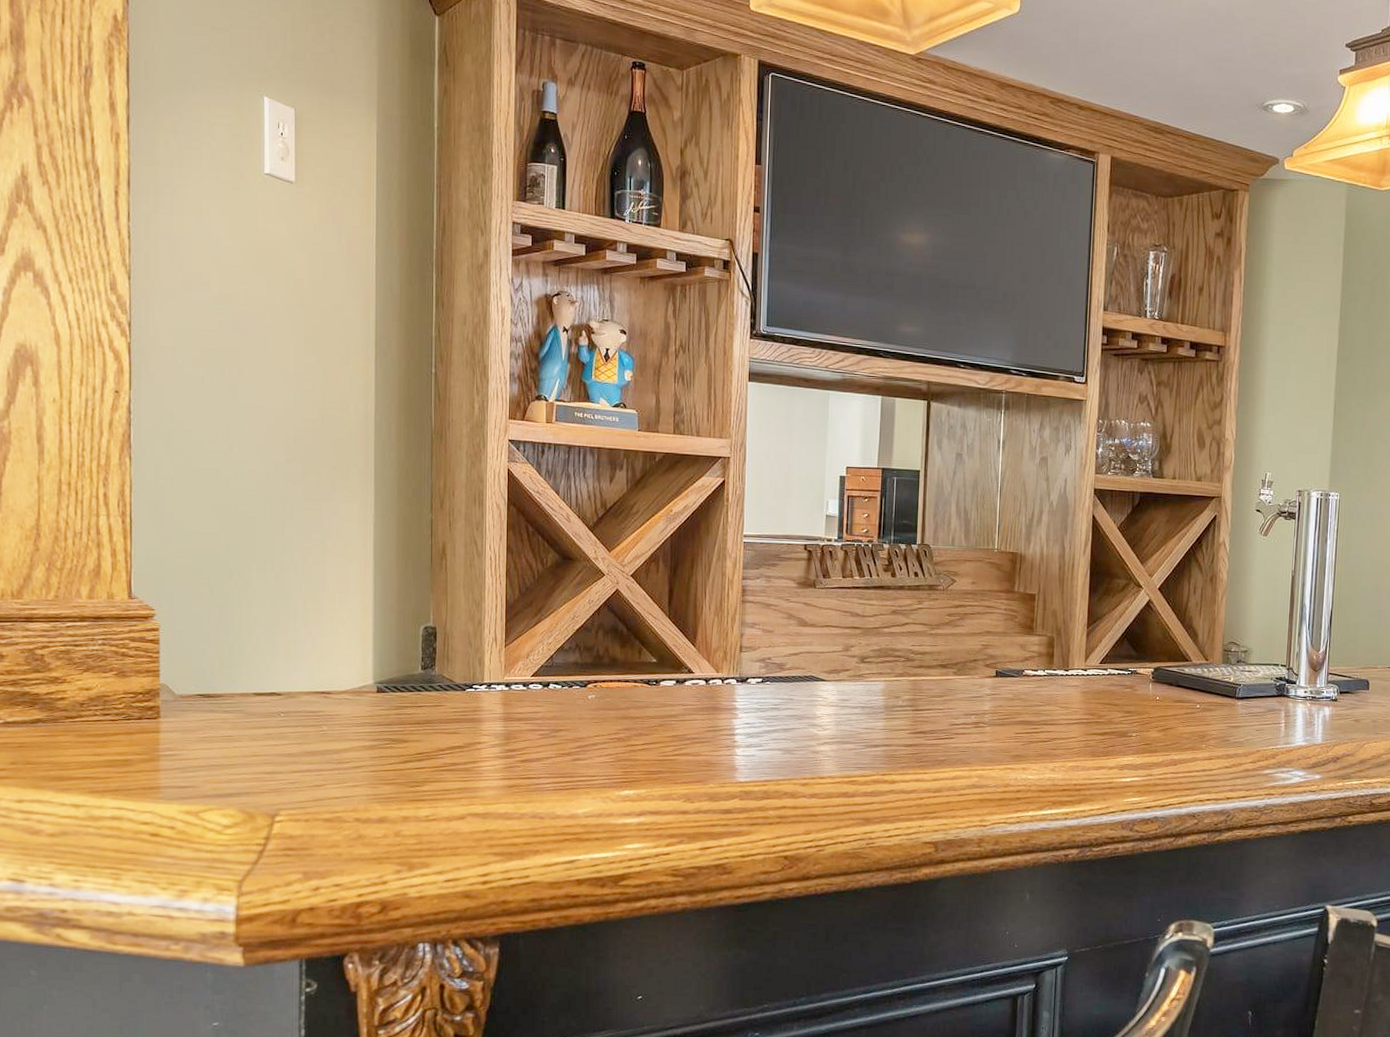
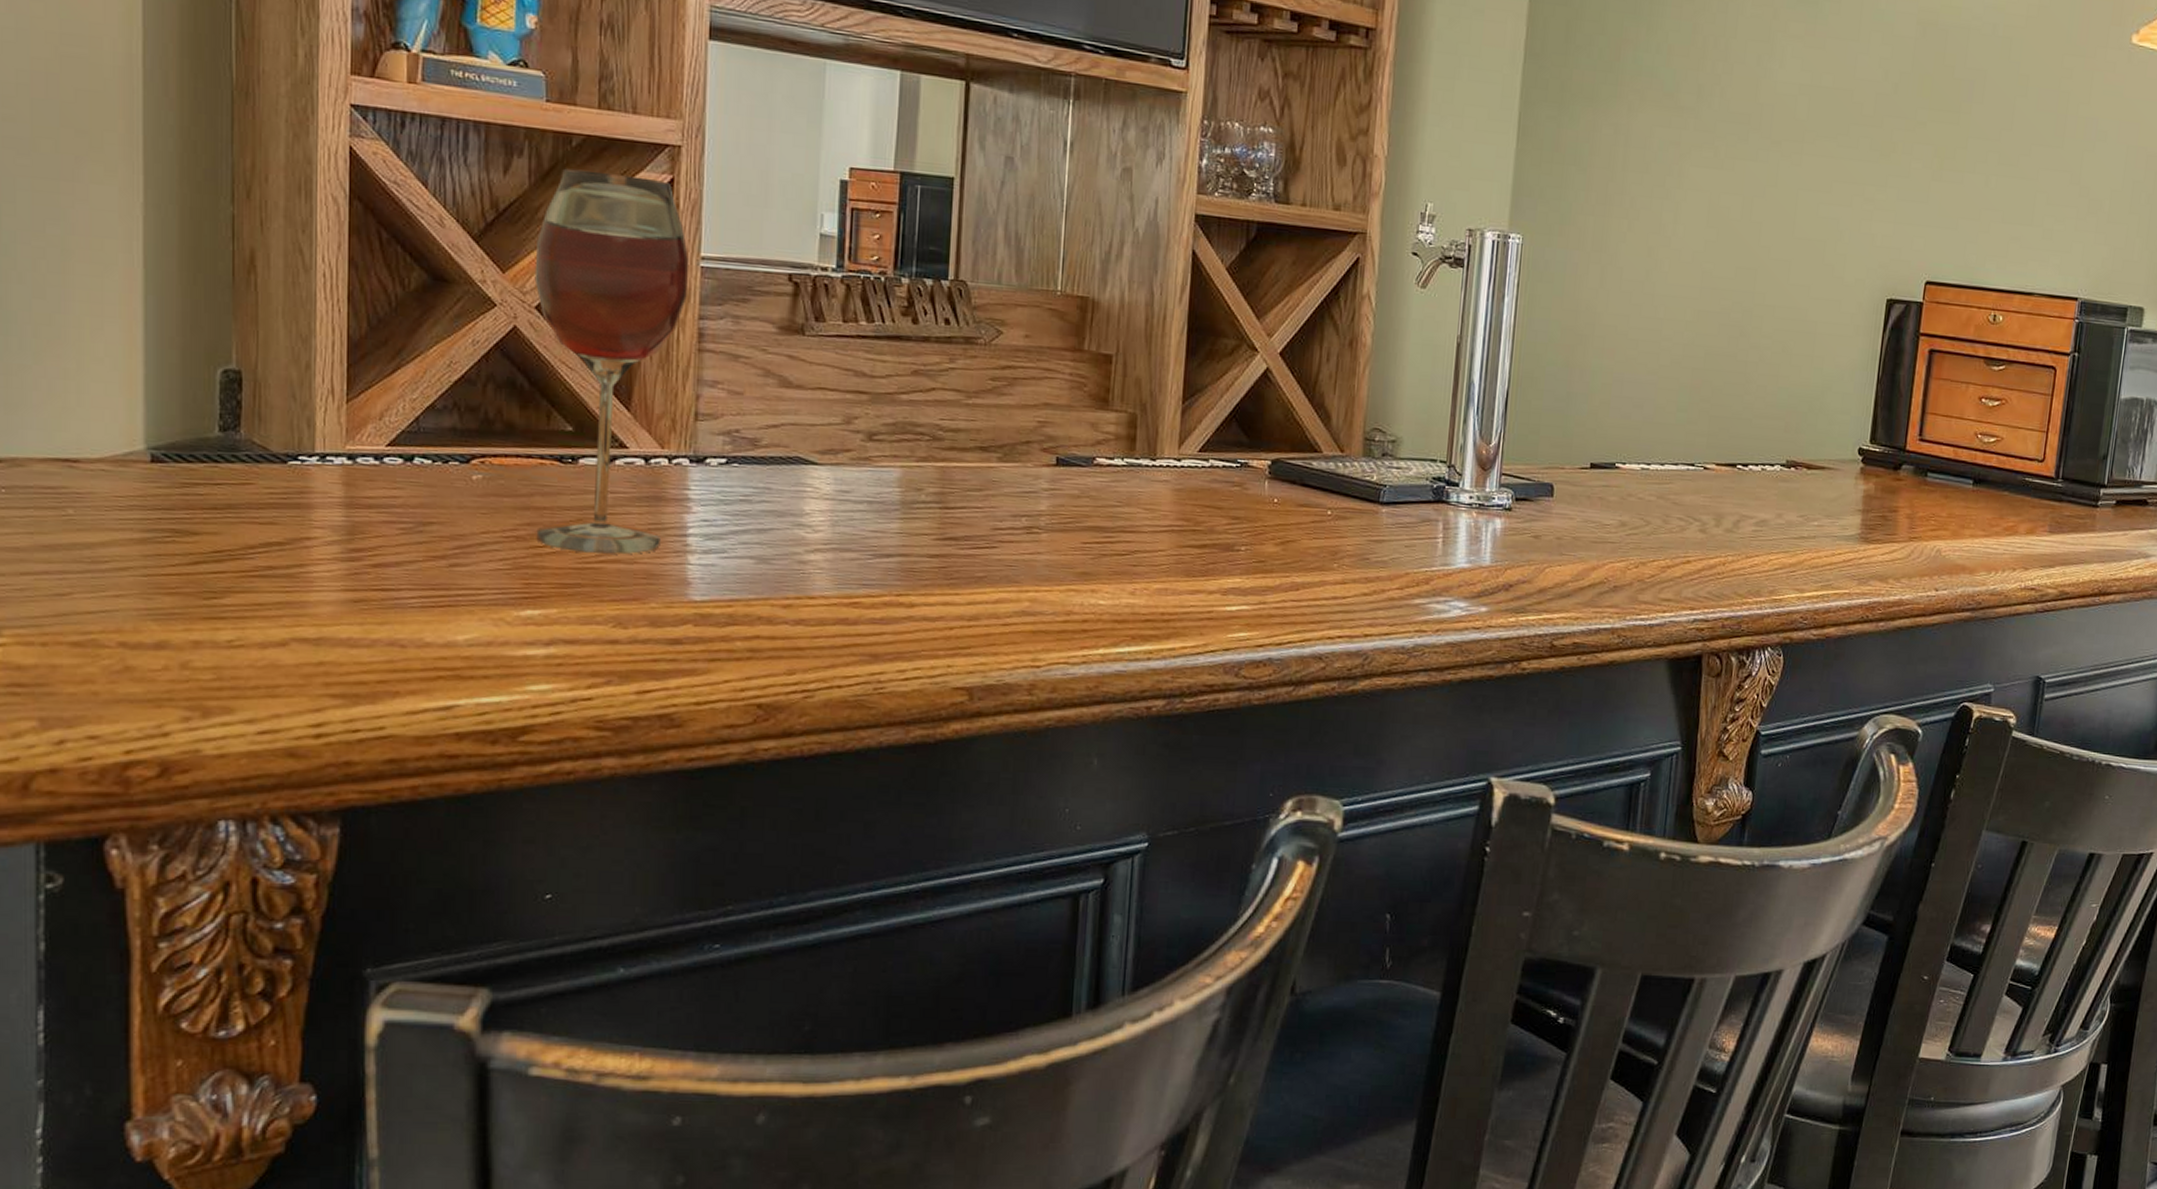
wineglass: none [630,477,736,750] -> present [534,168,690,555]

